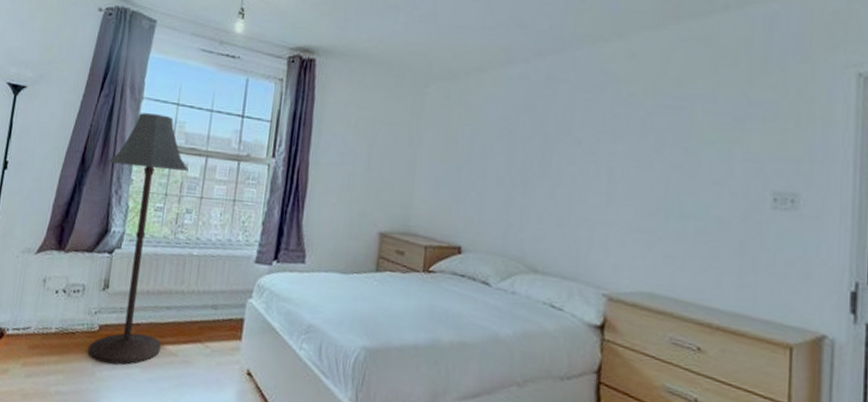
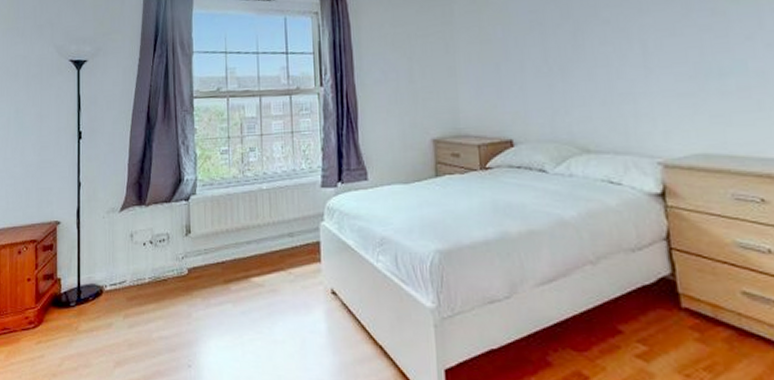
floor lamp: present [87,113,189,365] -> none [170,64,248,305]

